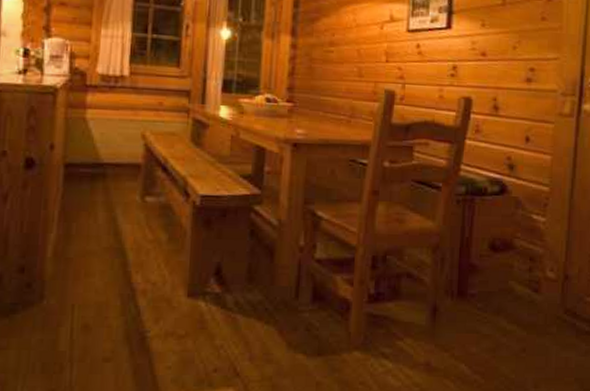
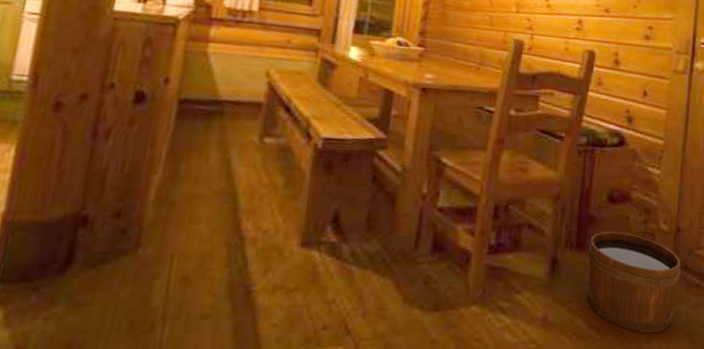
wooden bucket: none [470,279,569,379] -> present [587,231,681,334]

